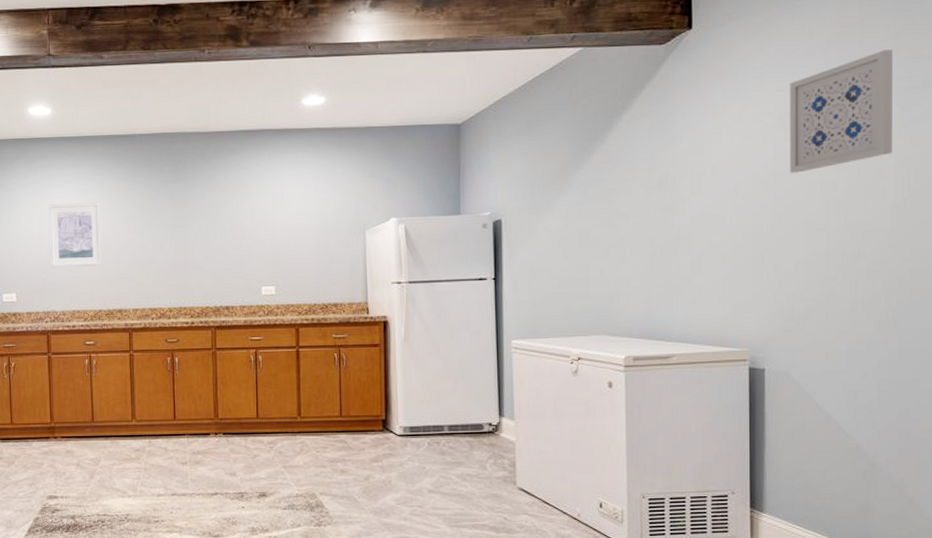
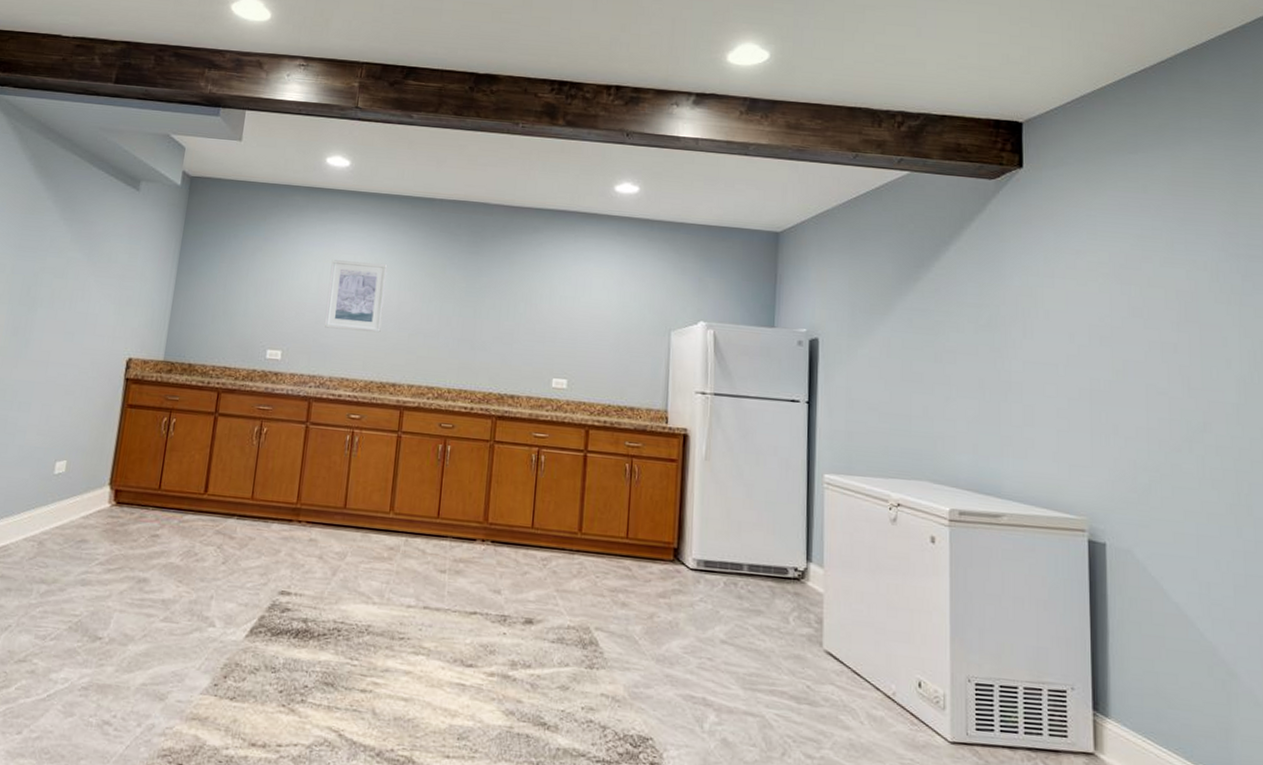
wall art: present [789,50,893,173] -> none [1124,214,1235,330]

